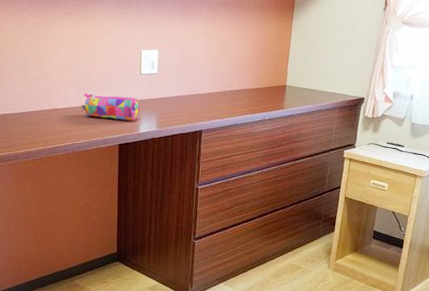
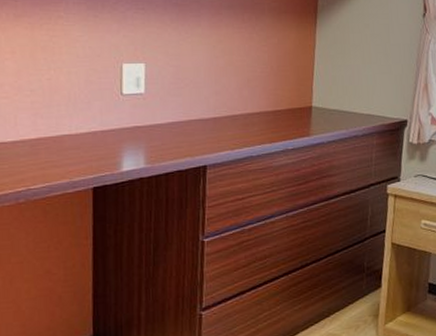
pencil case: present [82,92,140,120] -> none [39,120,121,156]

